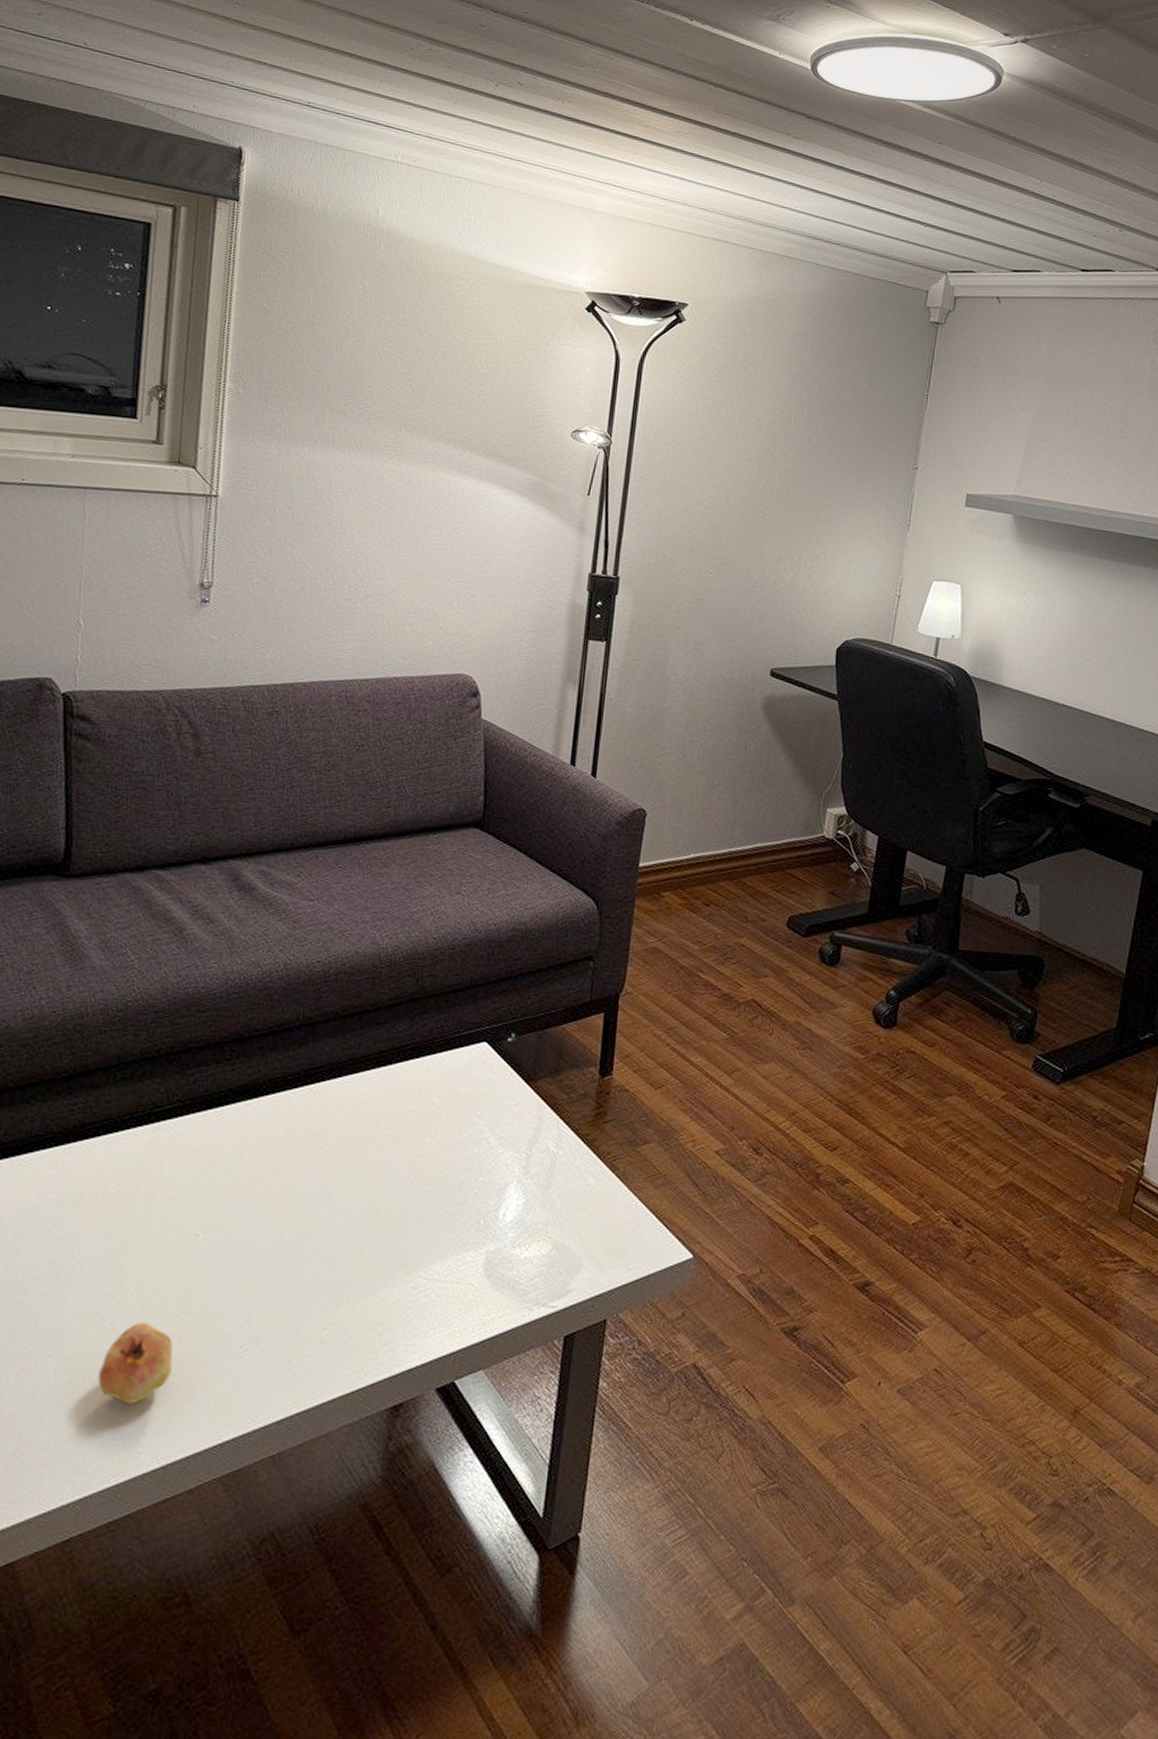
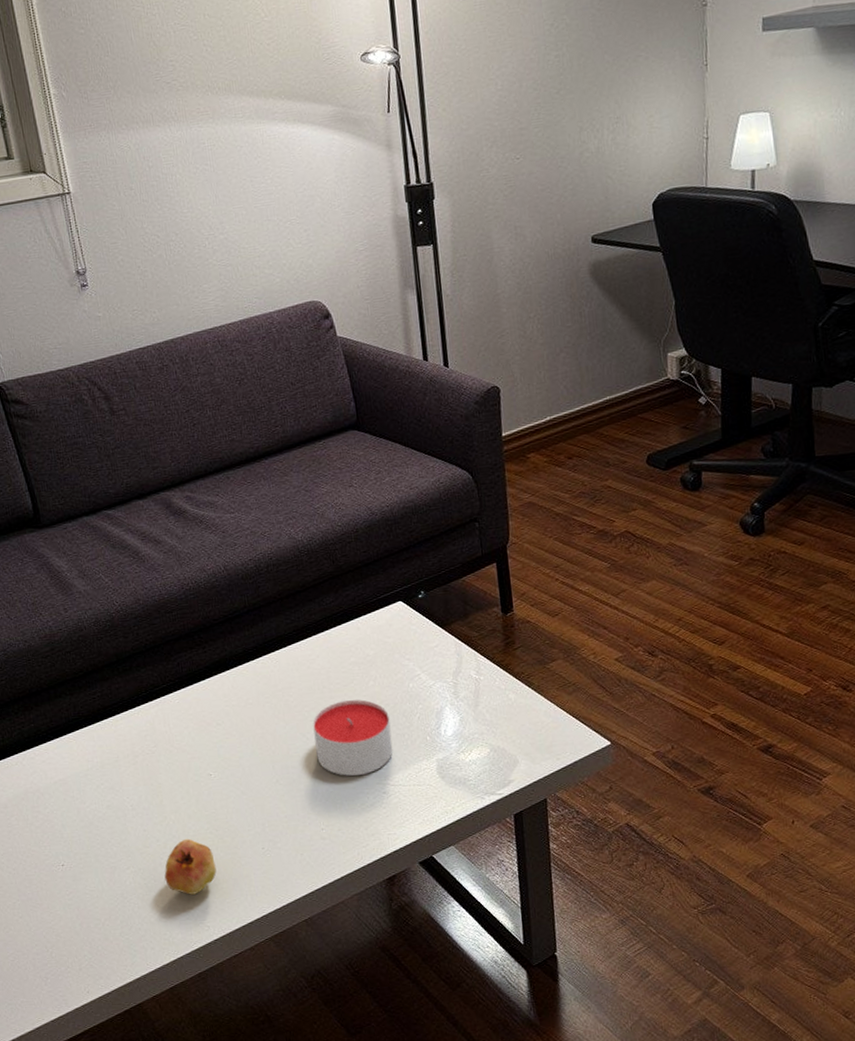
candle: none [340,1159,441,1260] -> present [313,699,393,776]

